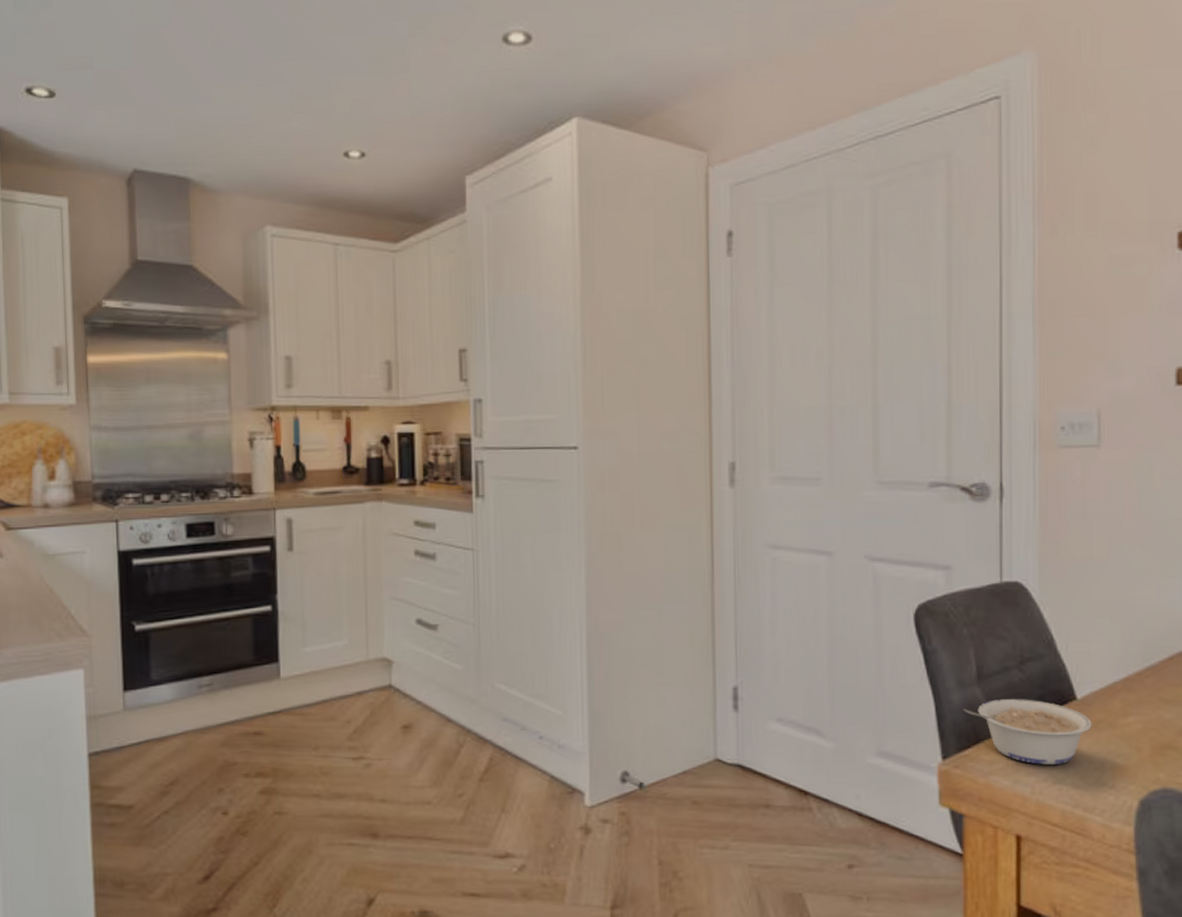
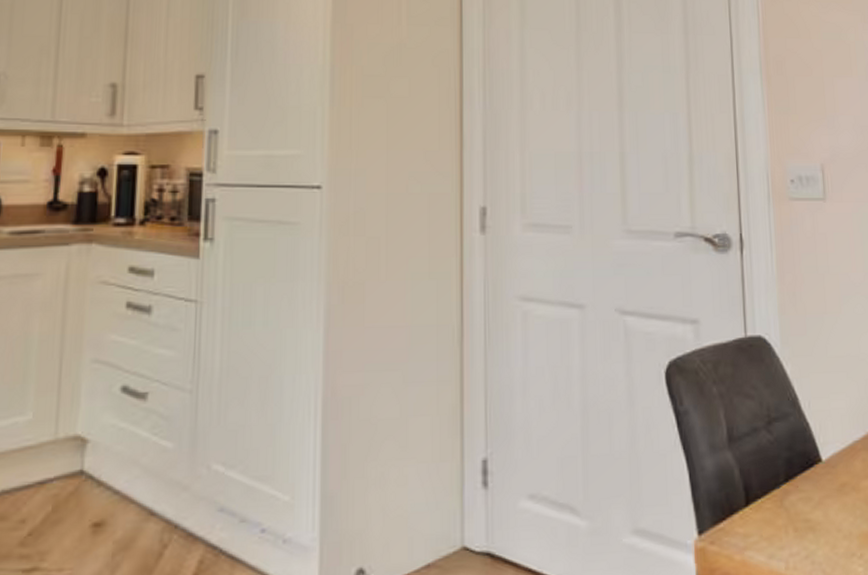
legume: present [962,699,1092,765] -> none [716,463,838,536]

